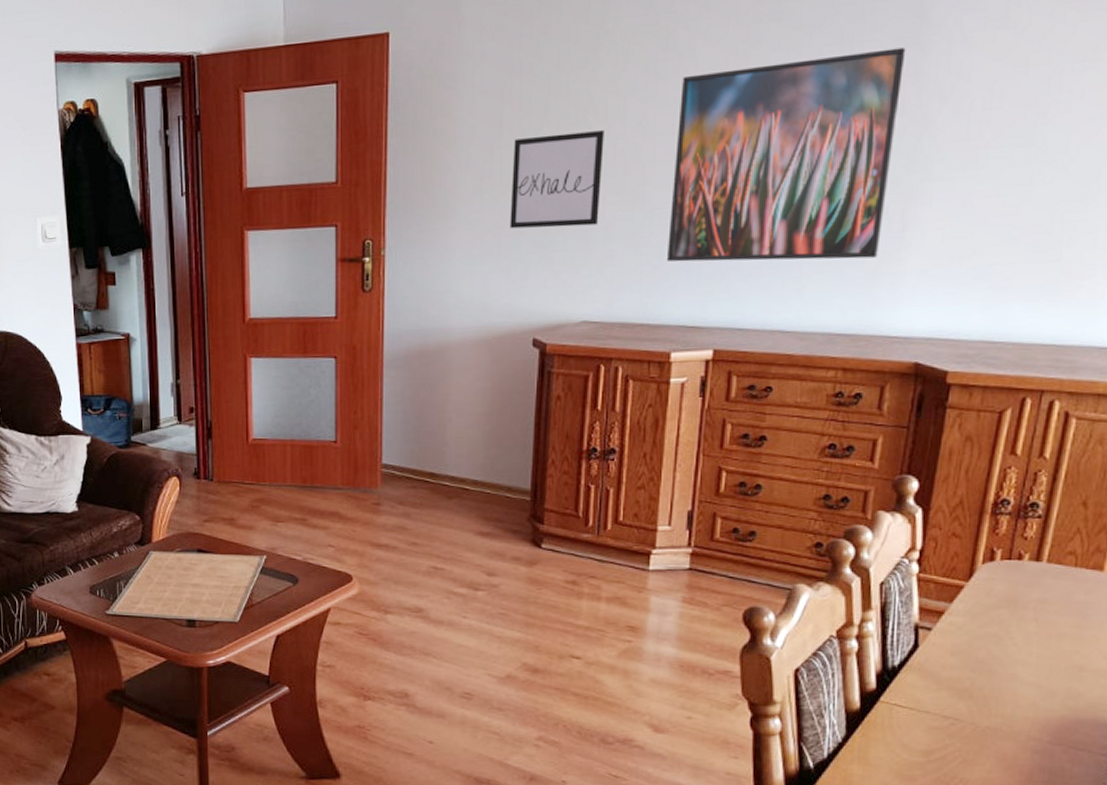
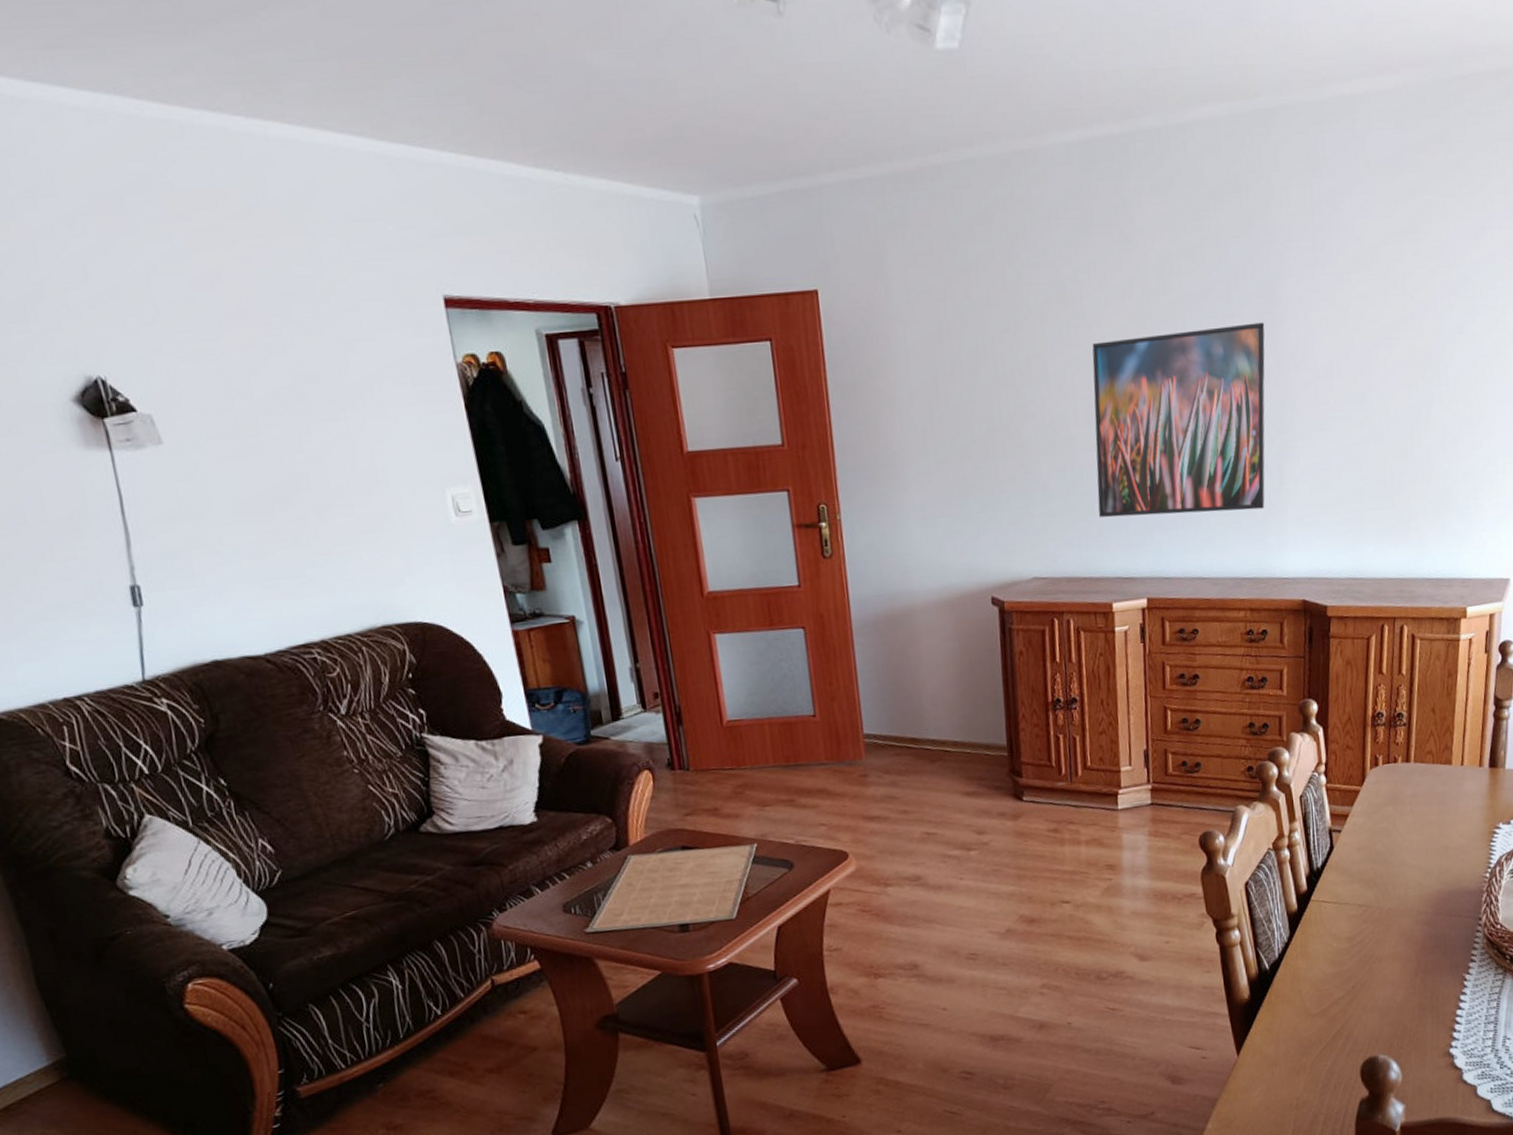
wall art: present [510,130,604,229] -> none [951,393,1036,490]

